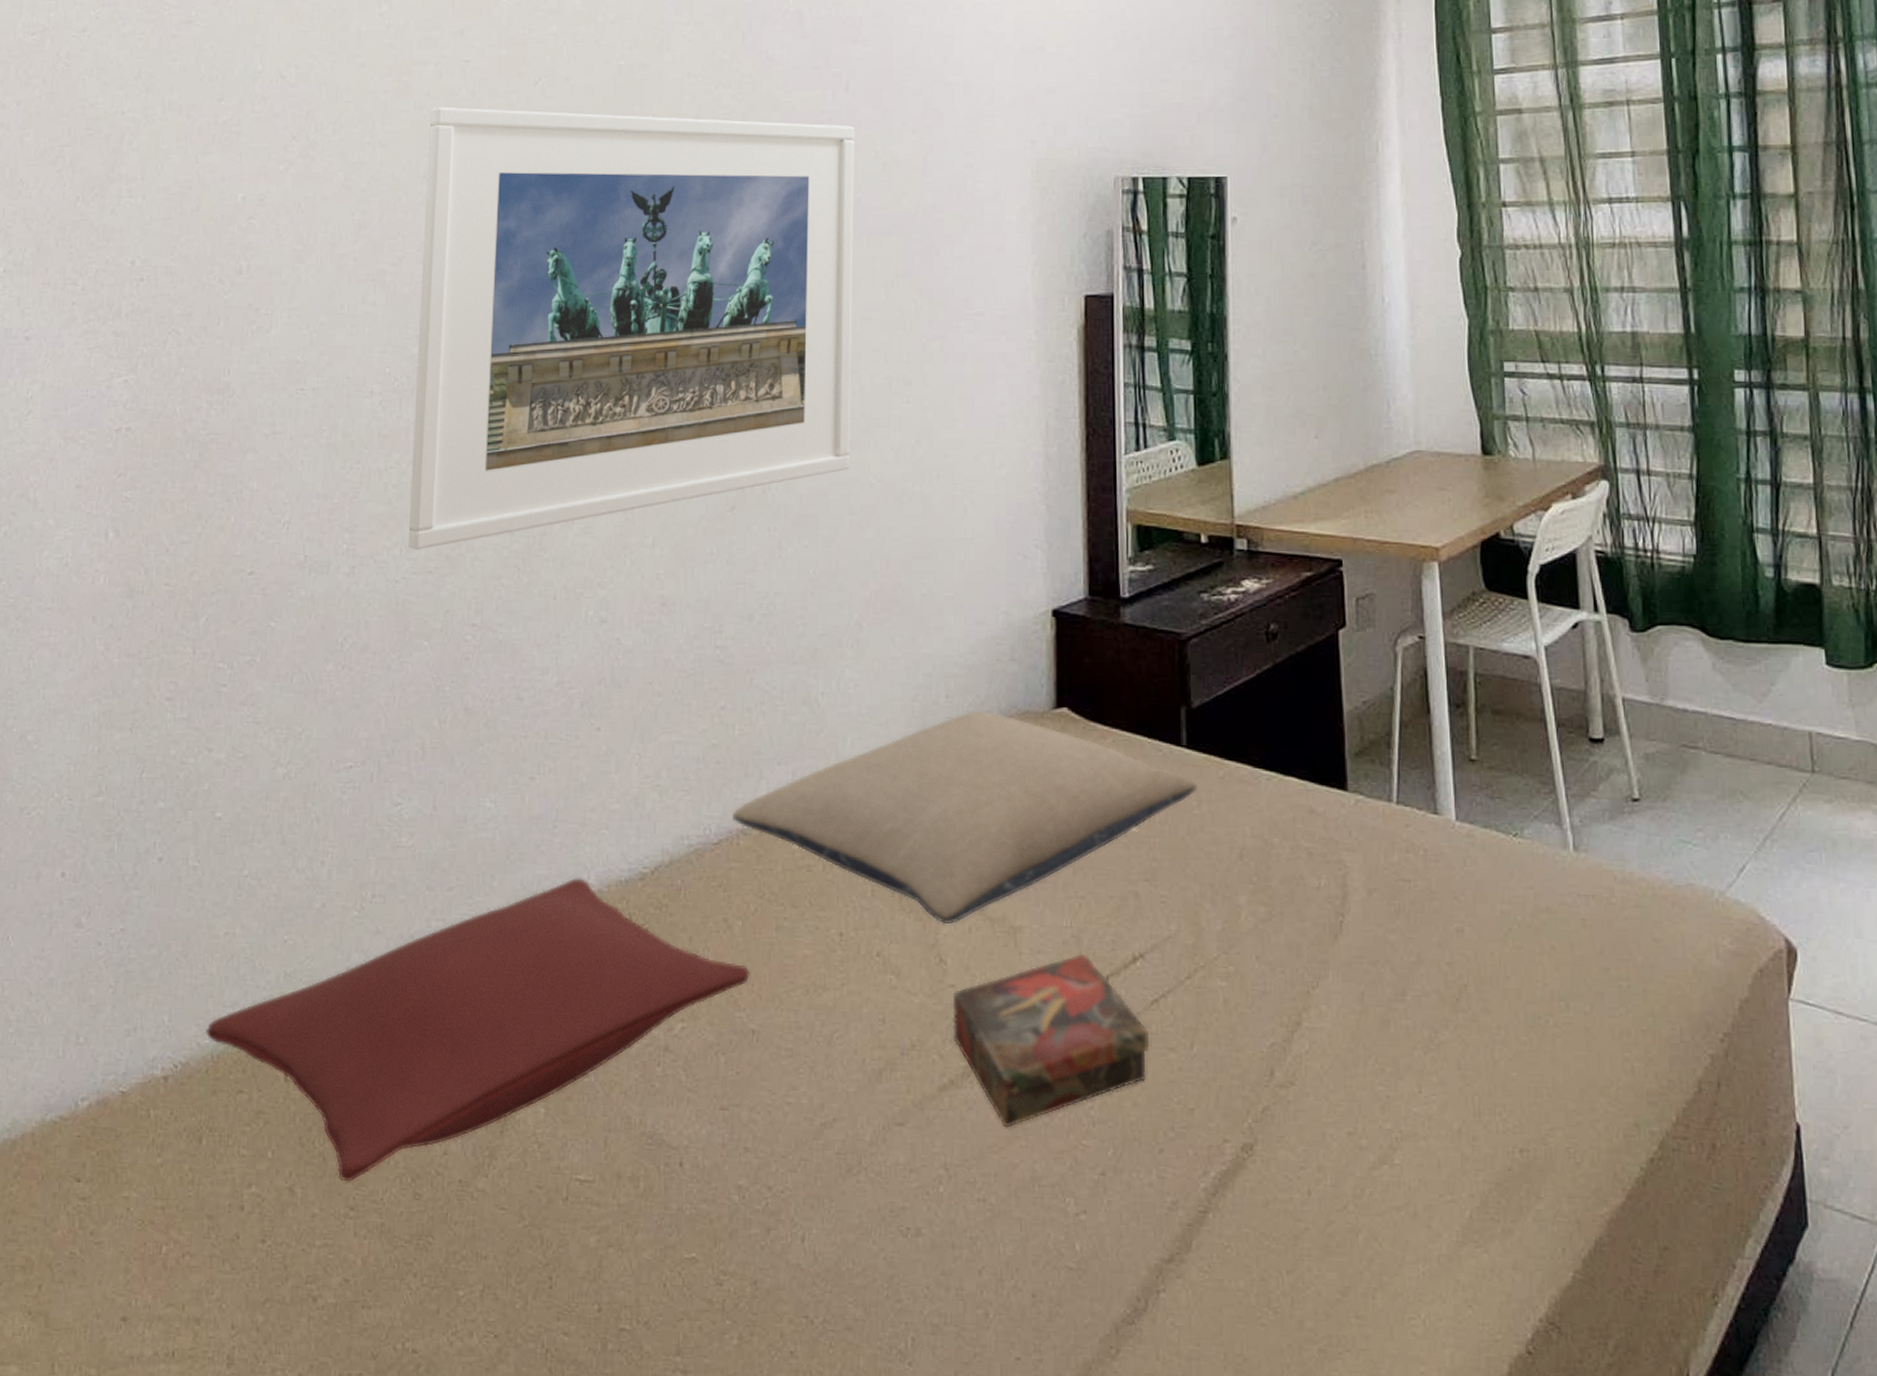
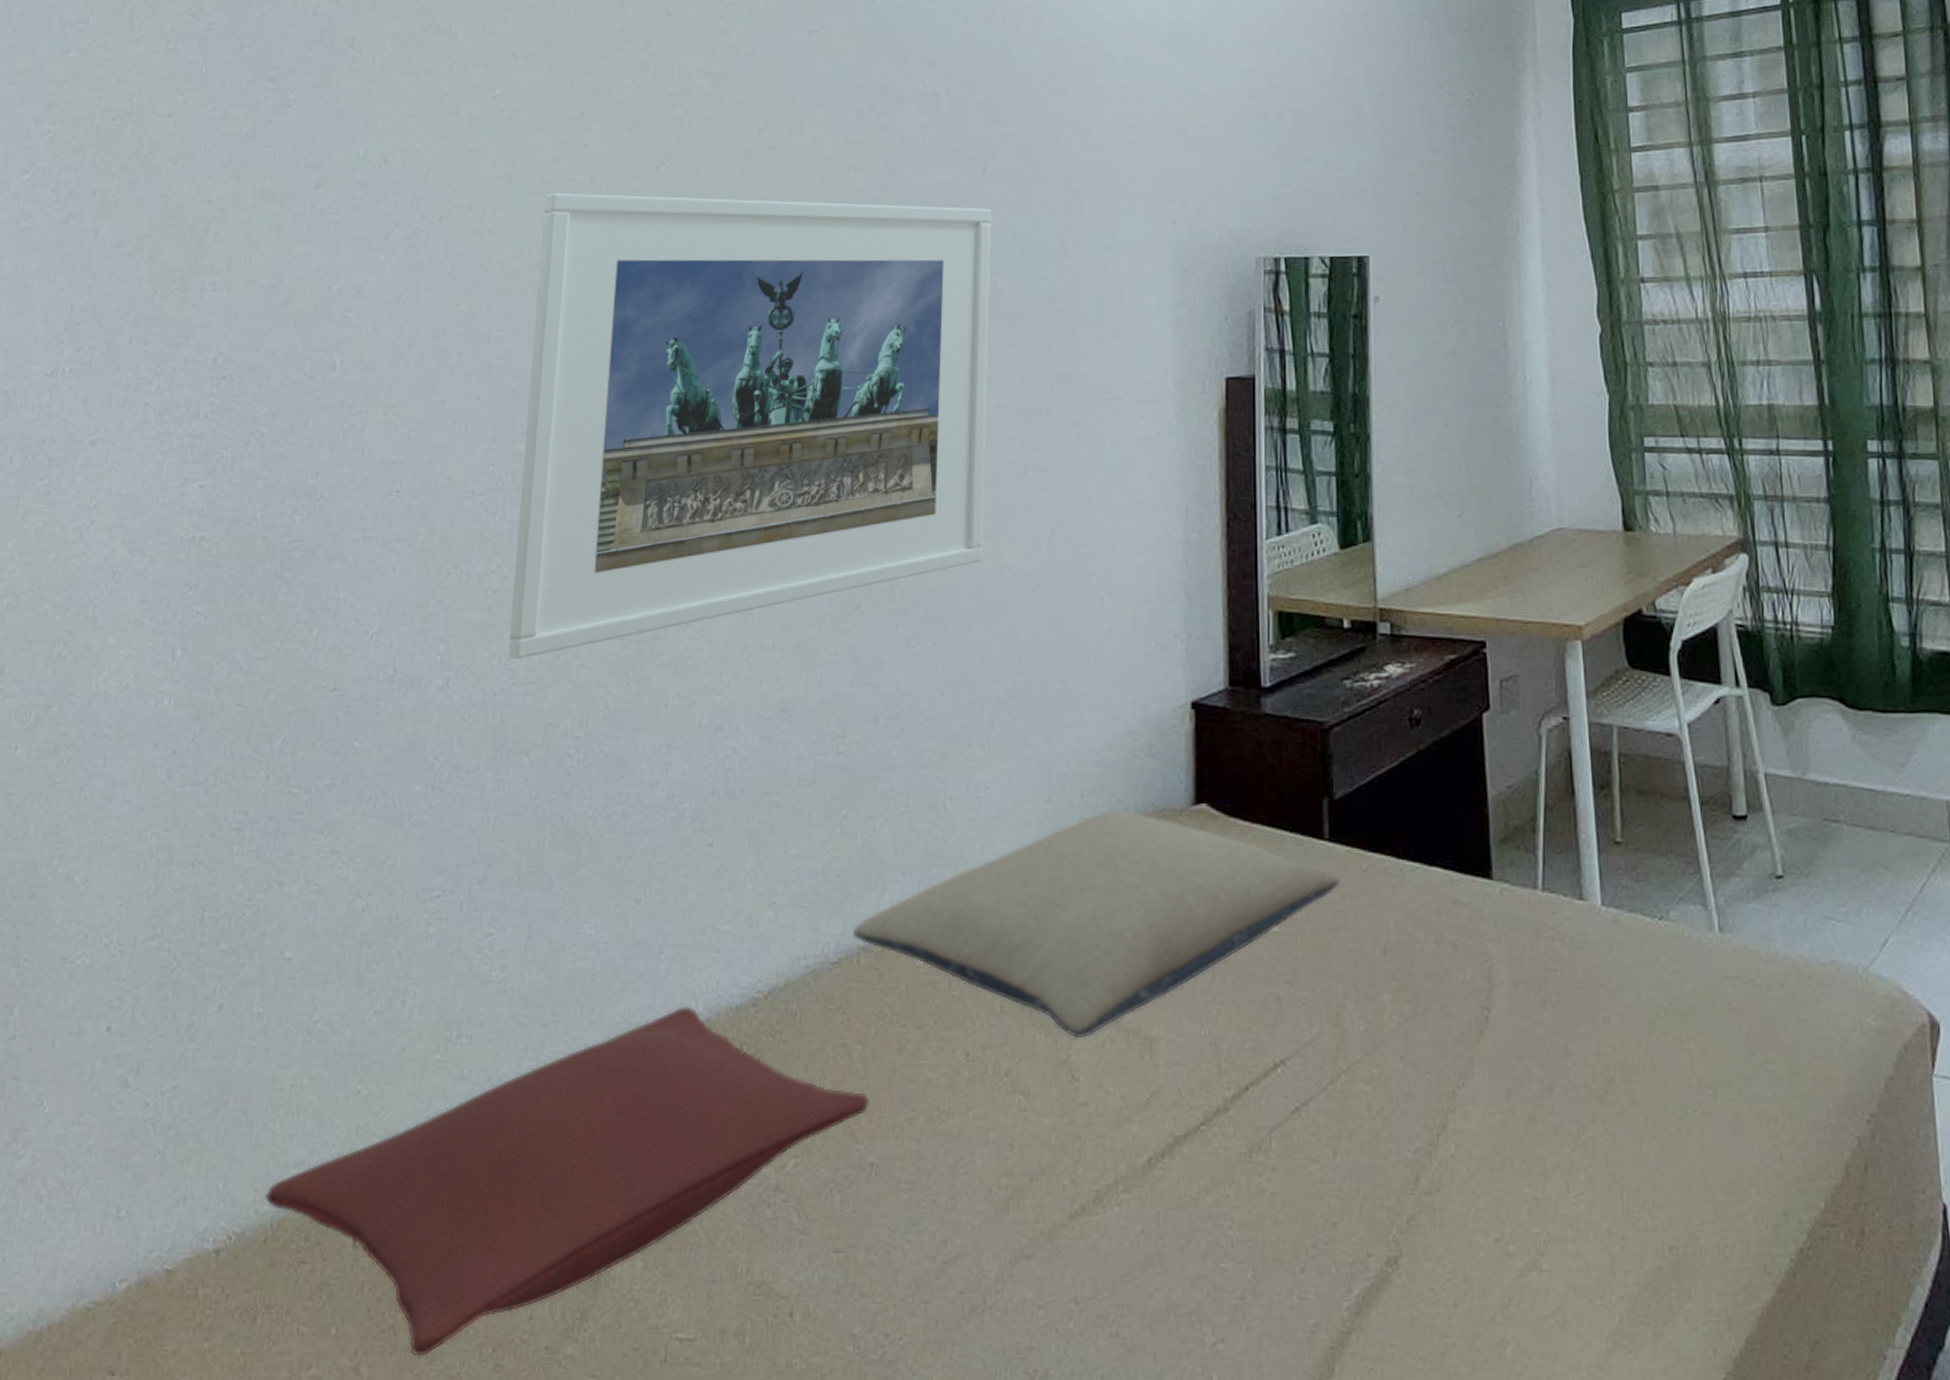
book: present [953,953,1150,1128] -> none [1085,1062,1291,1255]

